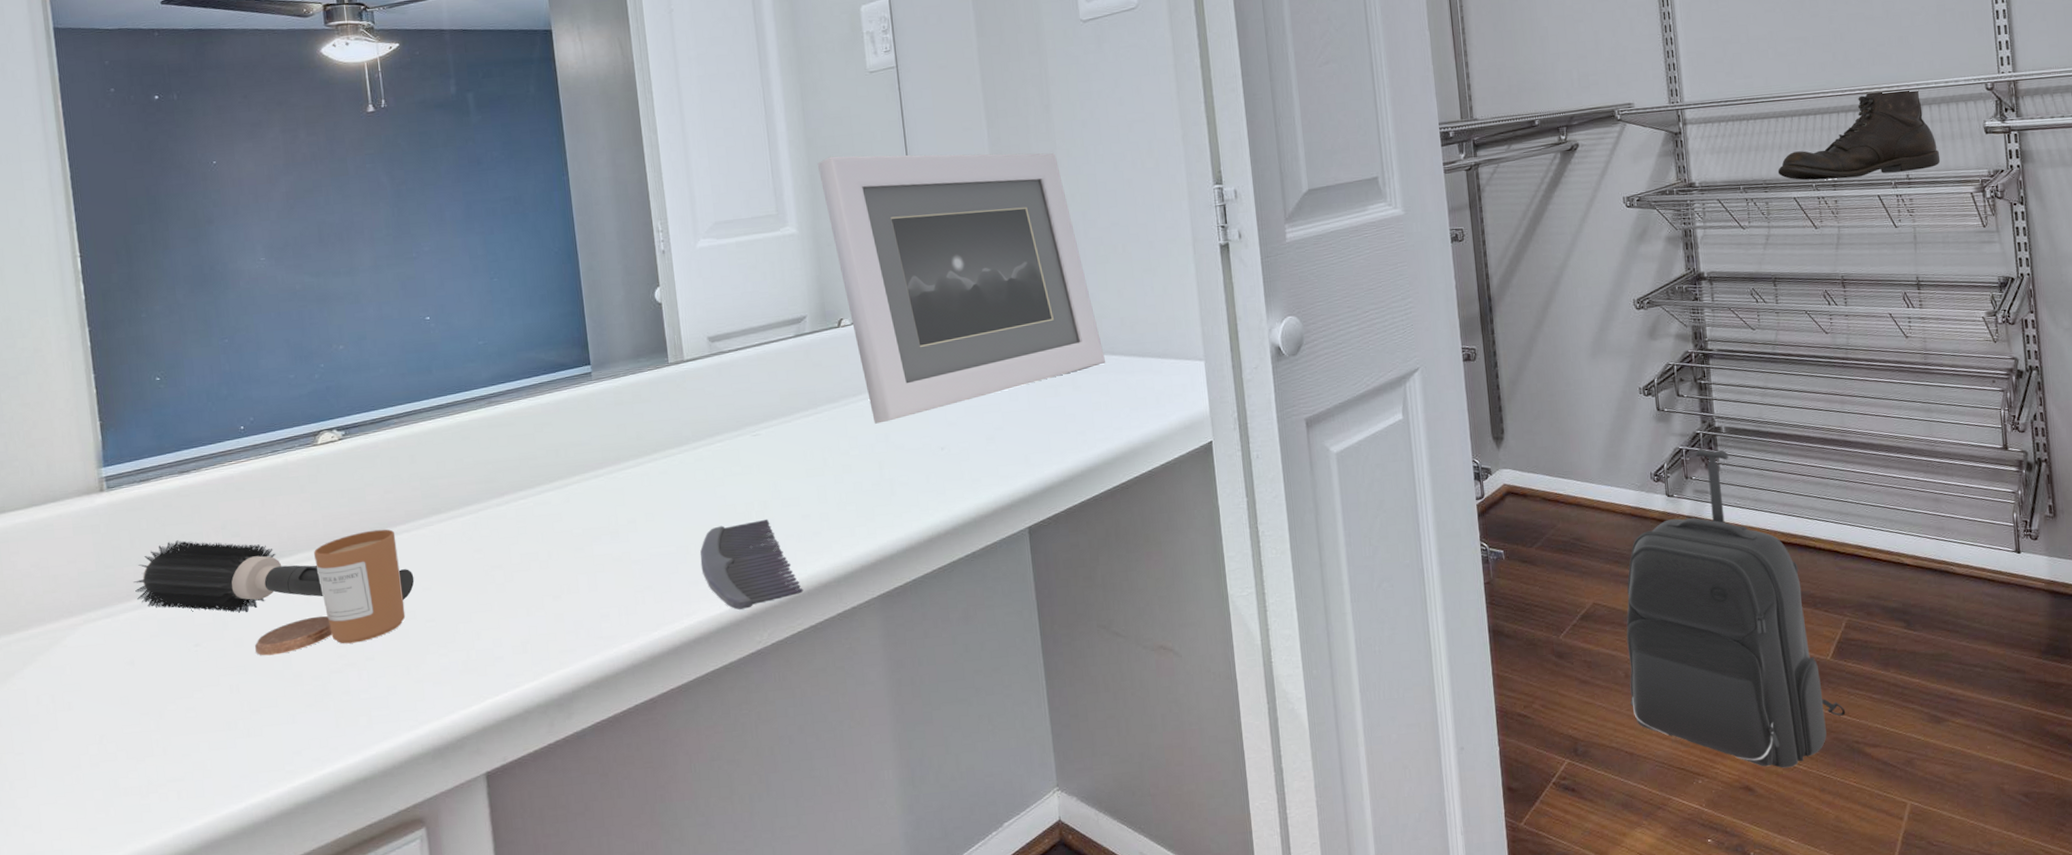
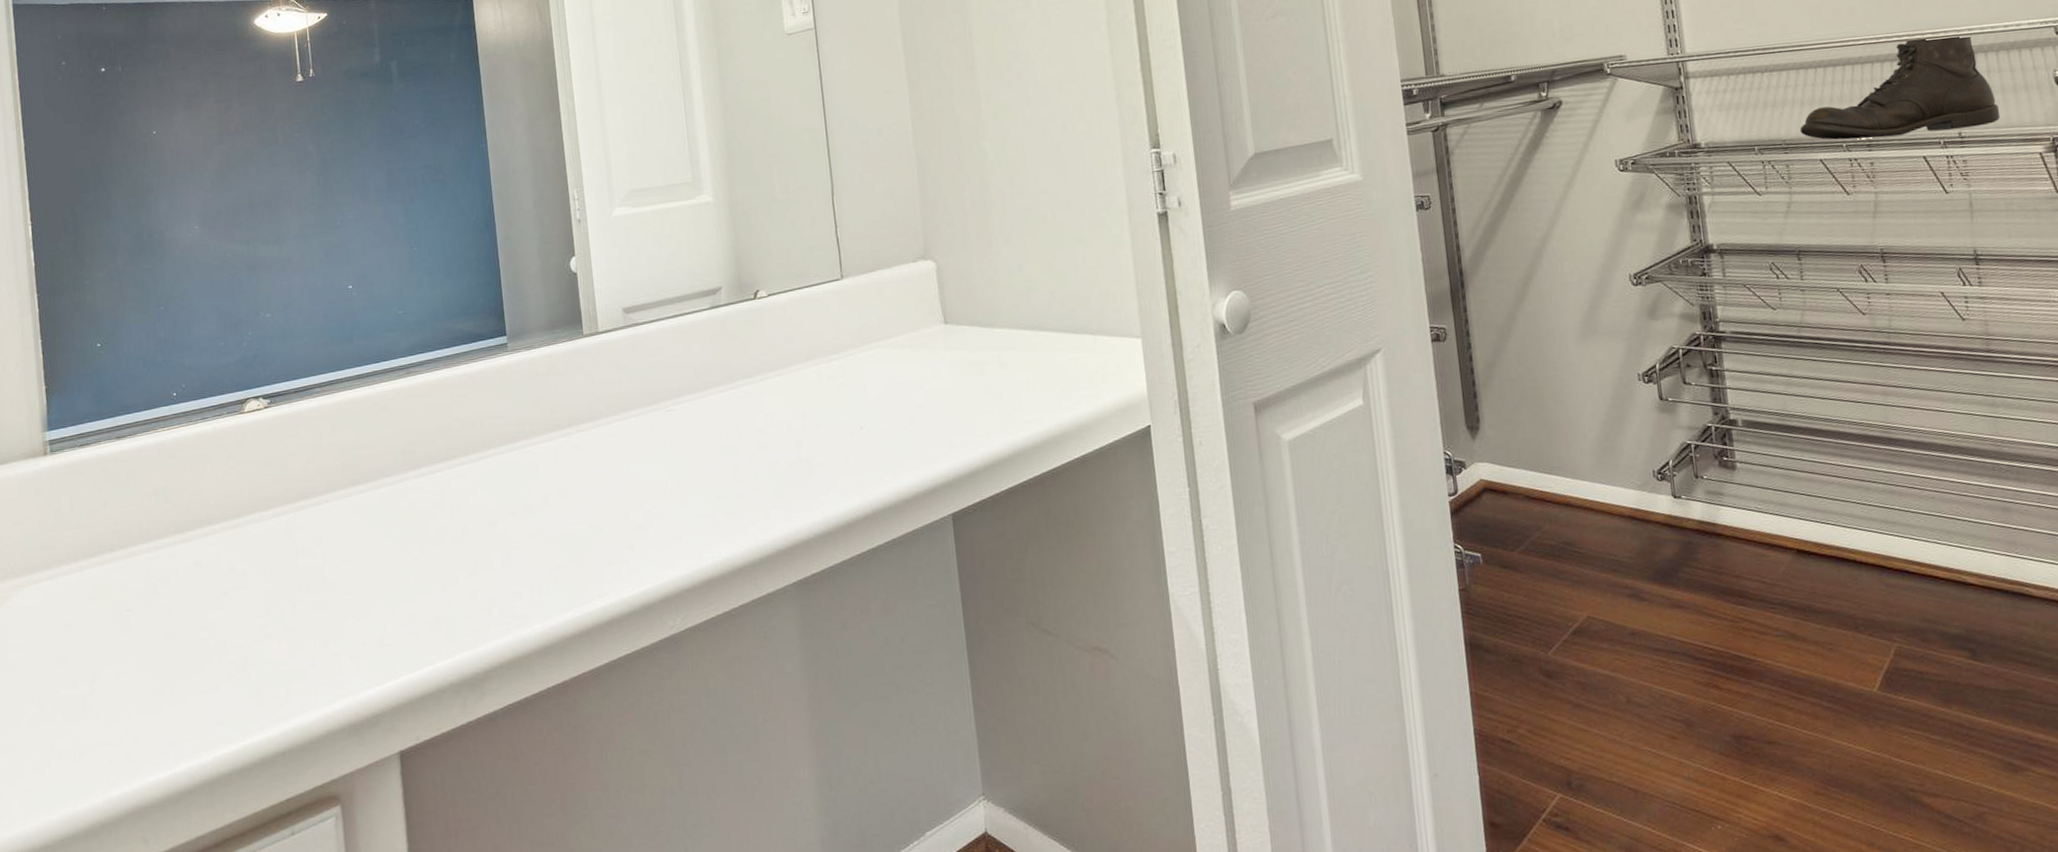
hairbrush: present [133,540,415,613] -> none [72,505,334,579]
candle: present [255,529,406,656] -> none [182,499,325,623]
comb: present [700,519,804,610] -> none [613,498,718,592]
picture frame: present [817,153,1106,424] -> none [733,116,1035,401]
rolling backpack: present [1626,448,1846,769] -> none [1627,443,1898,817]

